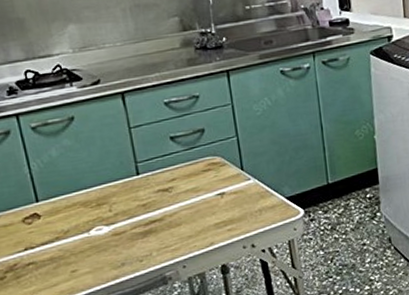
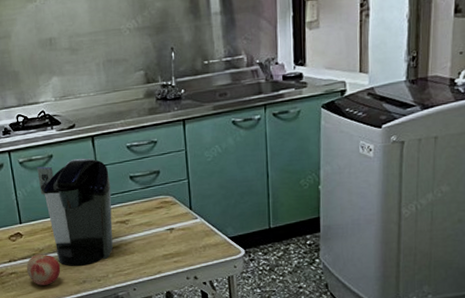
fruit: none [48,236,93,275] -> present [26,254,61,286]
coffee maker: none [55,118,156,248] -> present [37,158,113,267]

